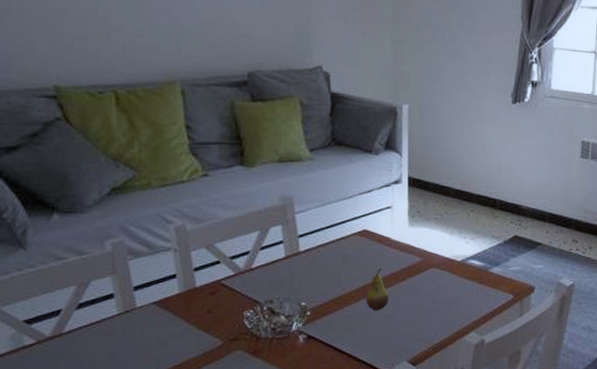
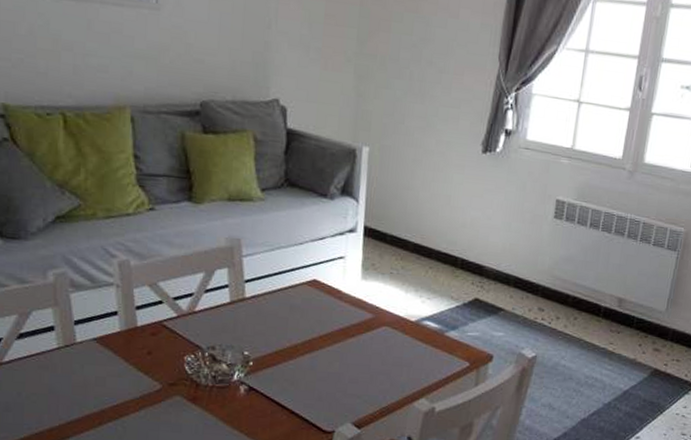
fruit: present [366,268,389,310] -> none [311,322,336,367]

